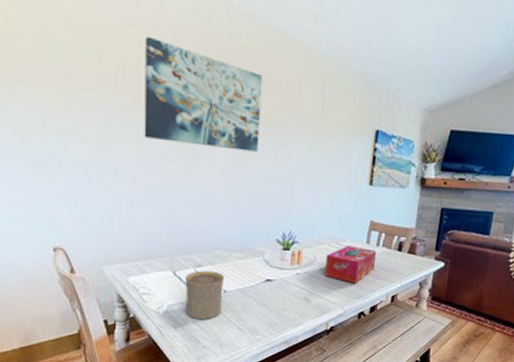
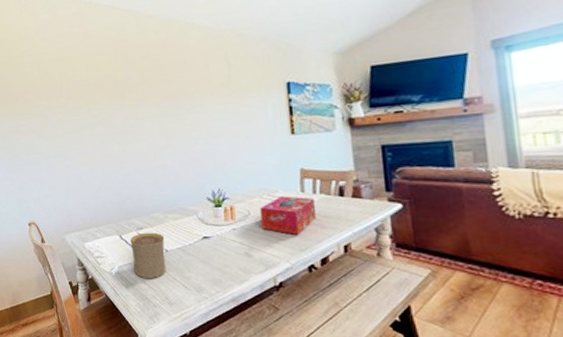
wall art: present [144,36,263,152] -> none [79,52,178,128]

